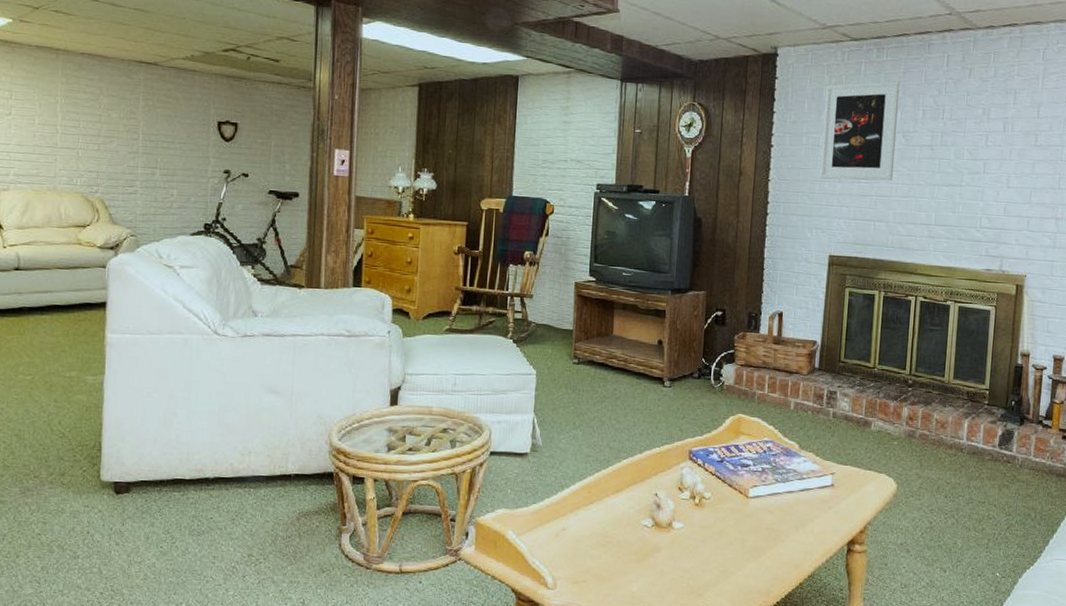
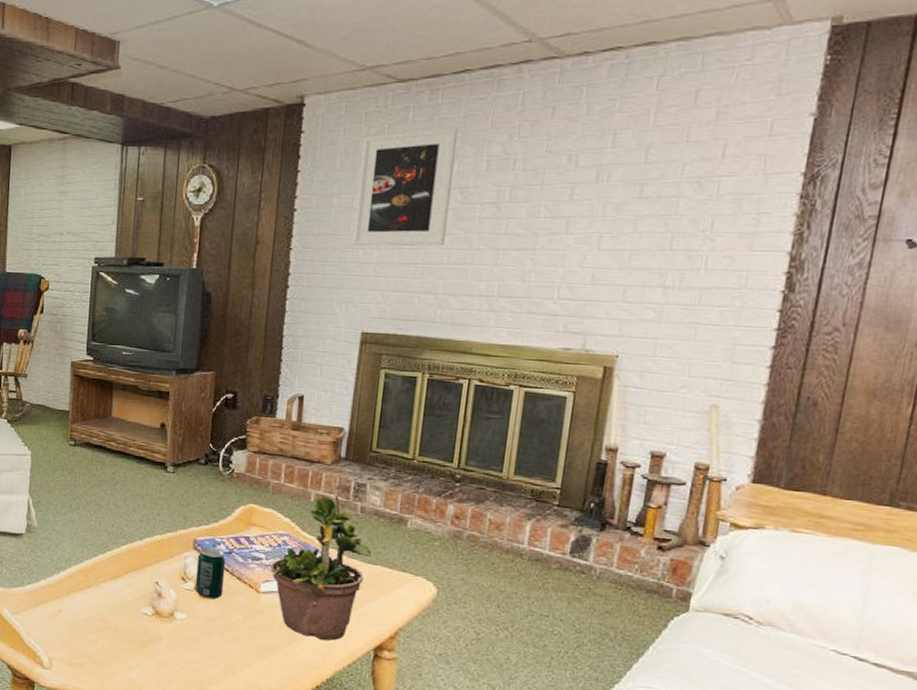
beverage can: none [690,457,718,507] -> present [194,547,226,600]
potted plant: none [758,391,843,539] -> present [271,482,372,641]

